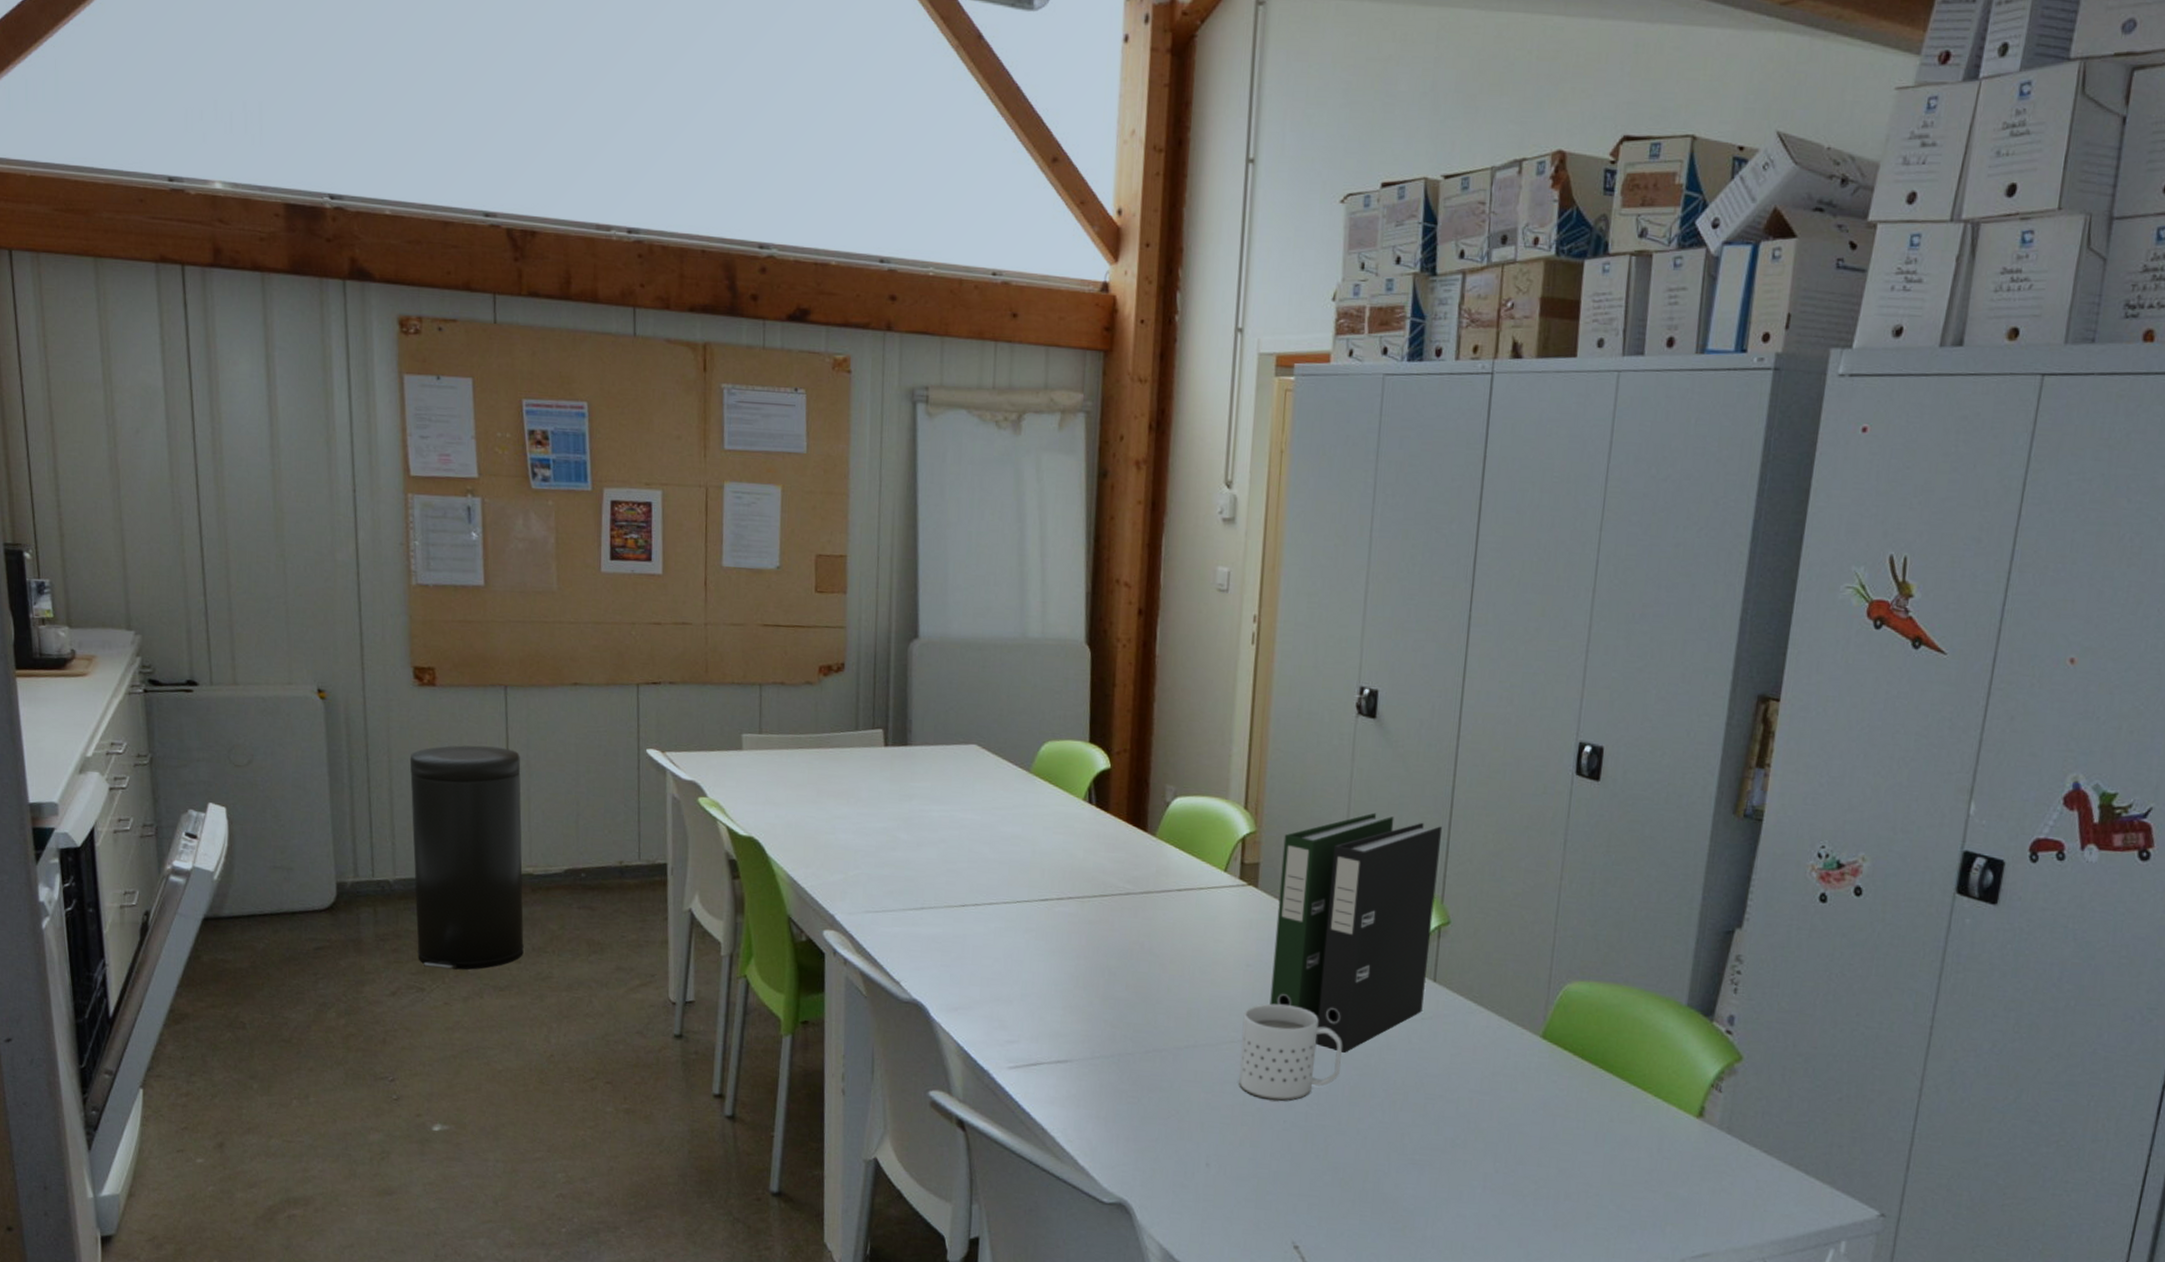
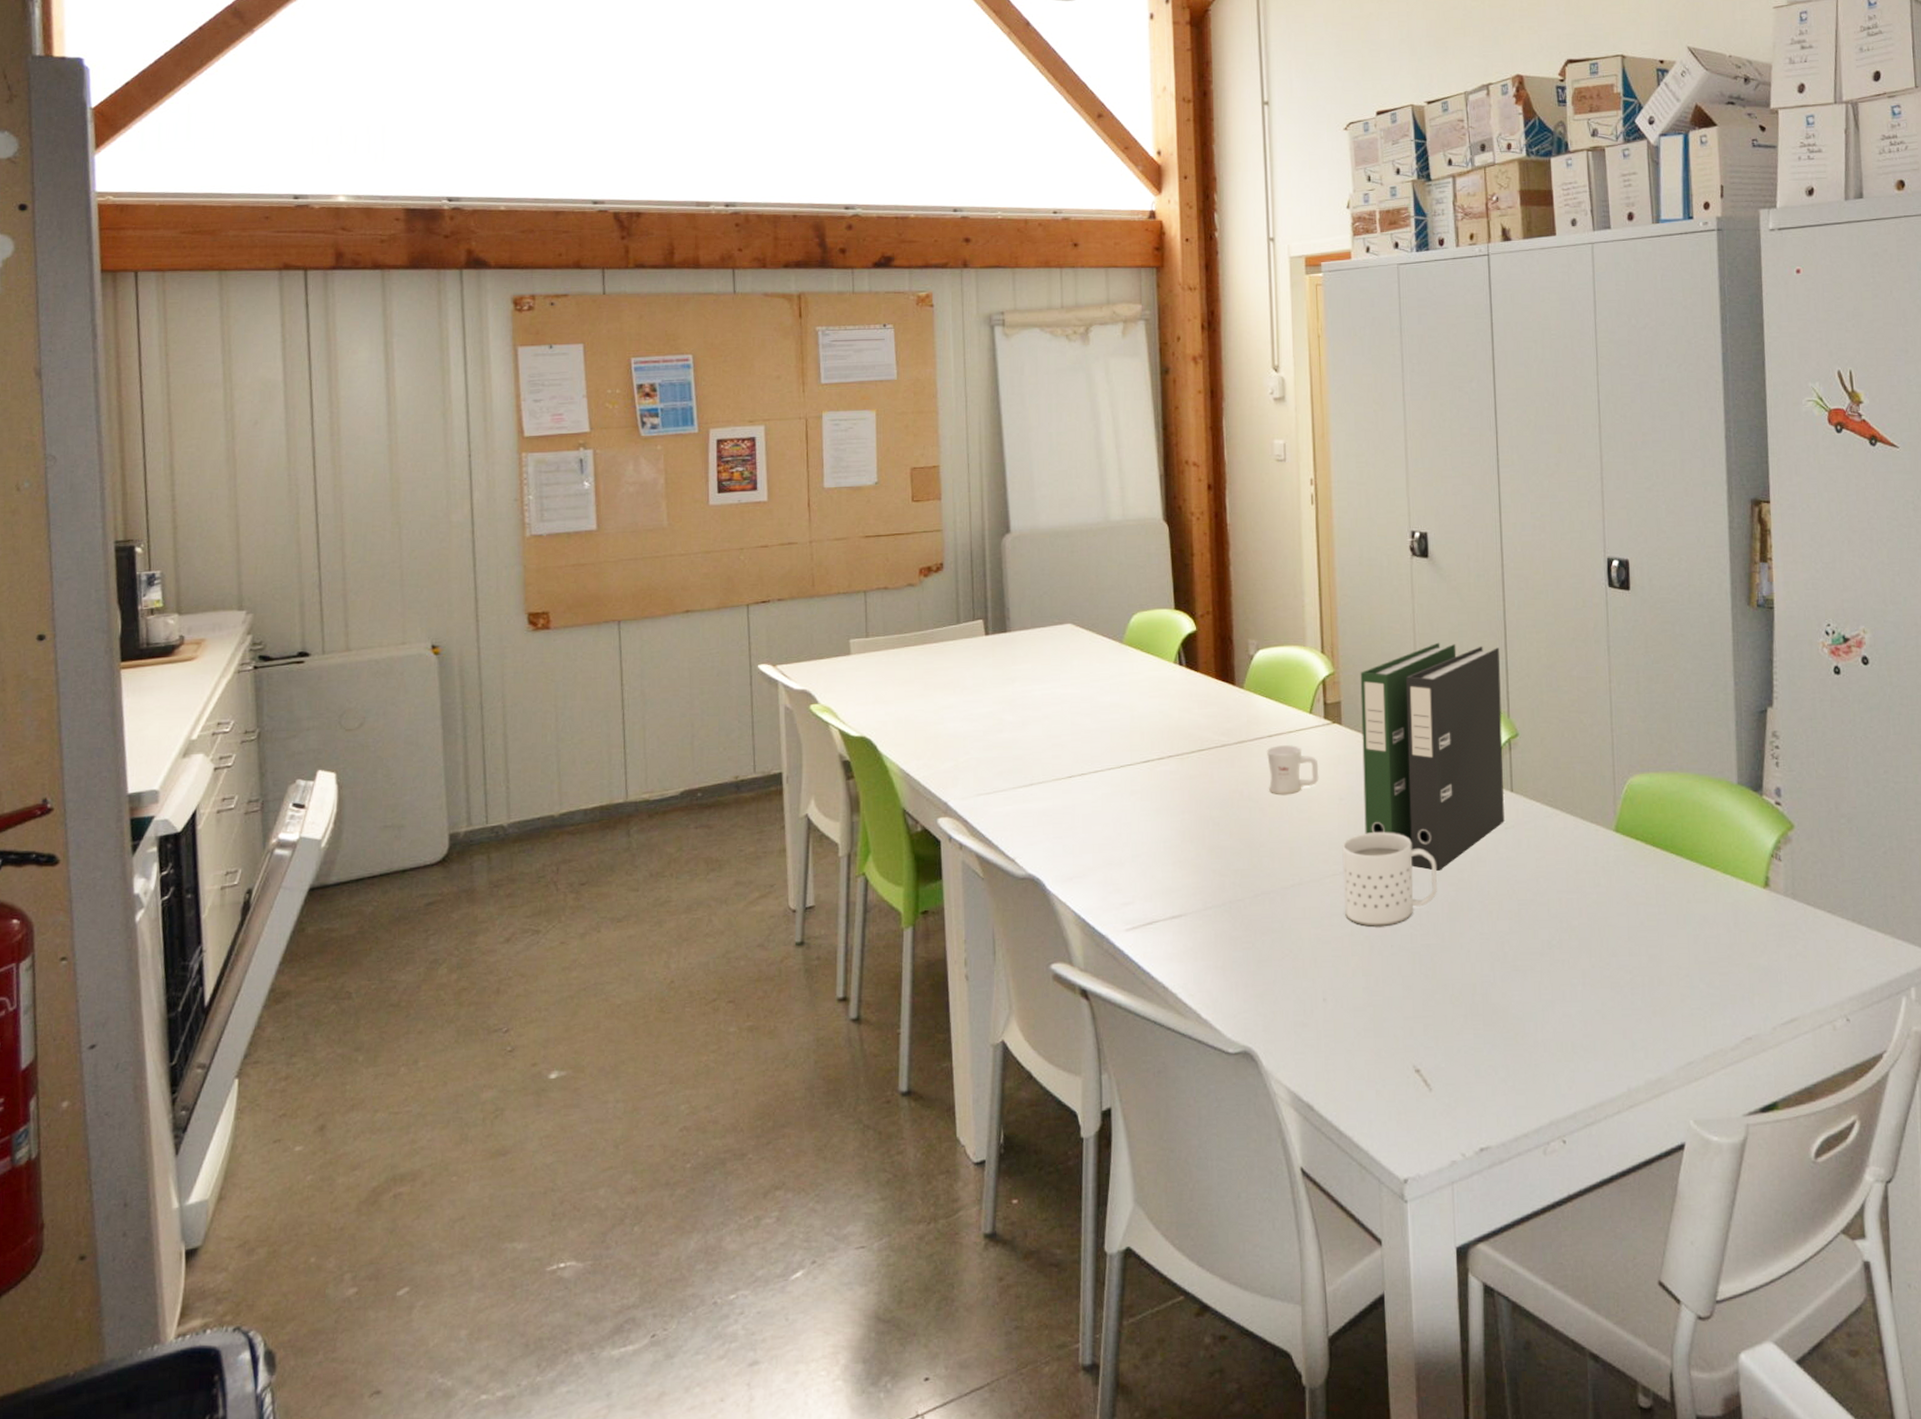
pedal bin: present [409,745,524,970] -> none [524,680,641,909]
mug: none [1172,901,1228,953] -> present [1267,745,1319,794]

